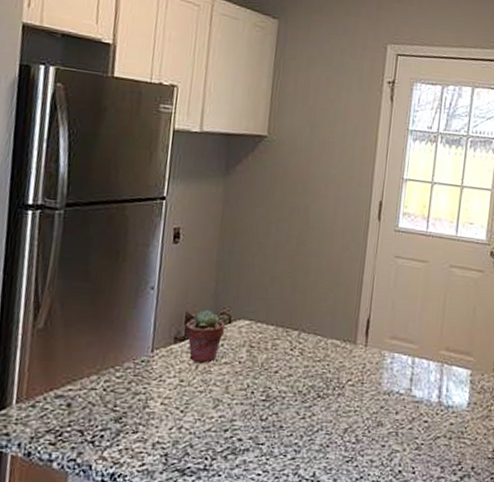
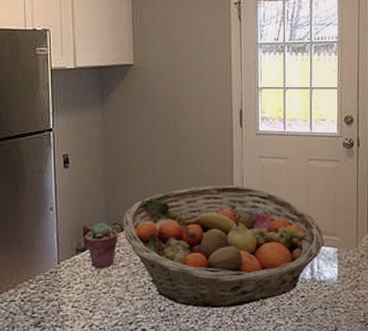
fruit basket: none [231,282,458,426] -> present [123,185,325,308]

